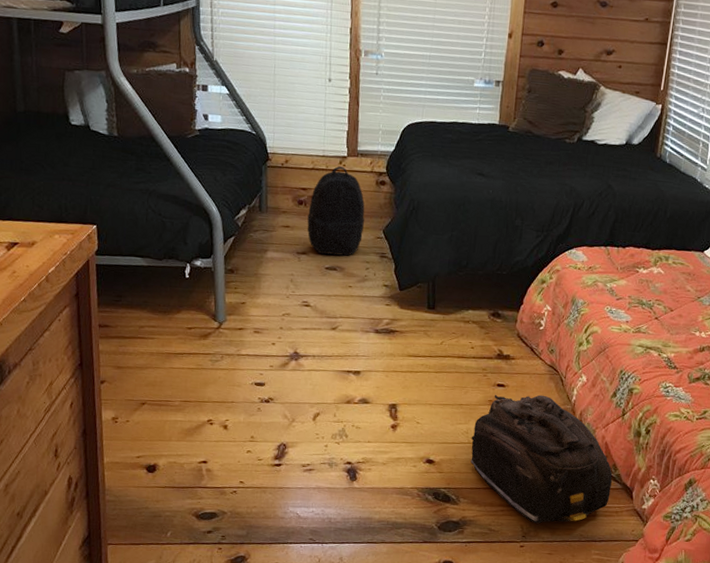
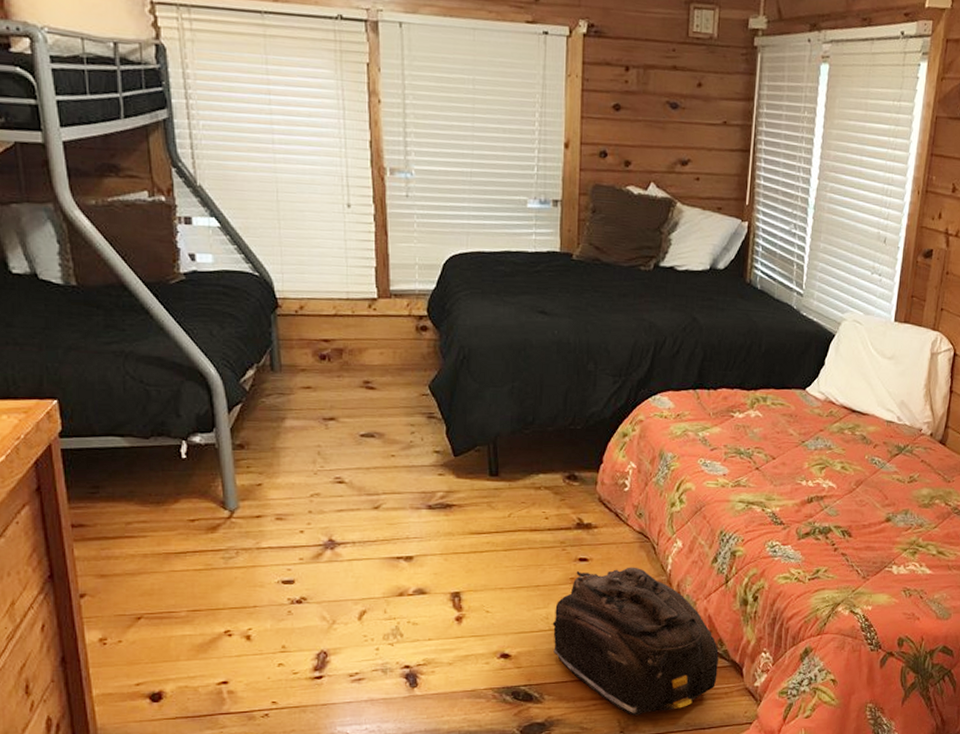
backpack: present [307,166,365,256] -> none [333,310,406,419]

